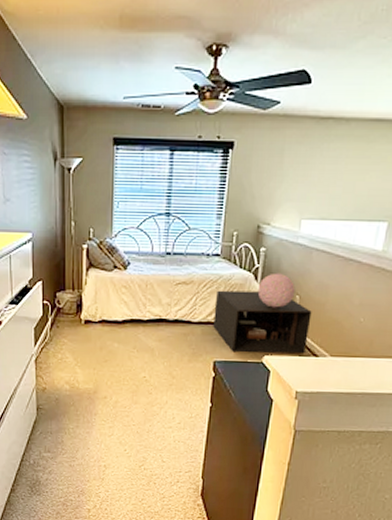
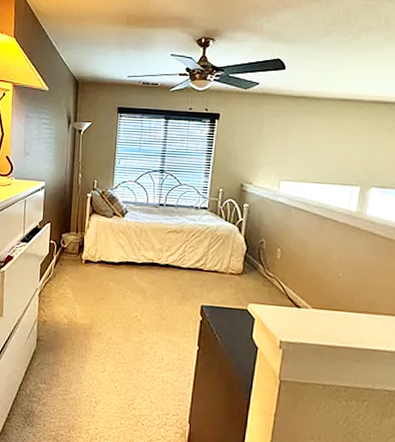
nightstand: present [213,290,312,354] -> none [201,239,293,304]
decorative sphere: present [257,273,296,308] -> none [241,227,277,260]

